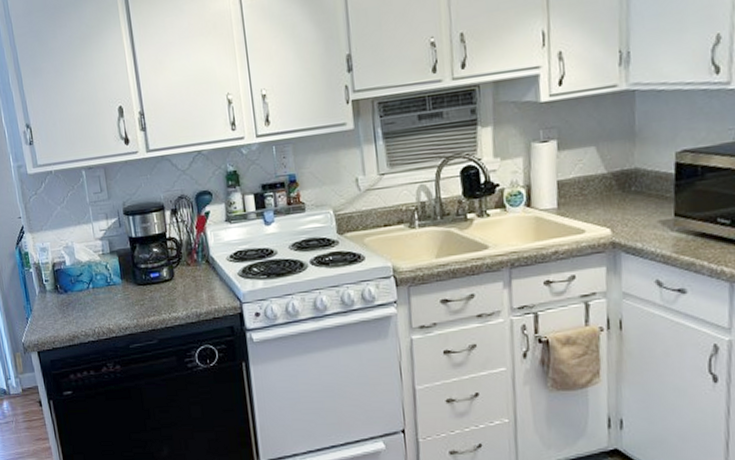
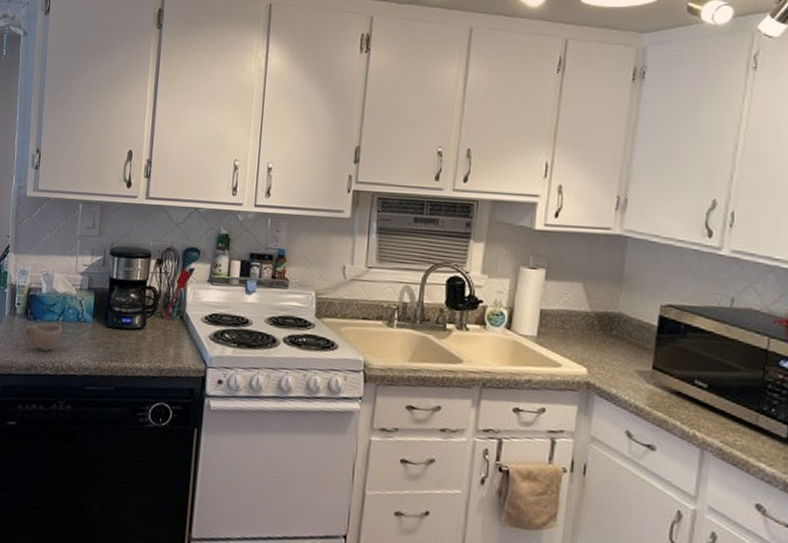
cup: none [57,292,96,320] -> present [23,322,64,351]

